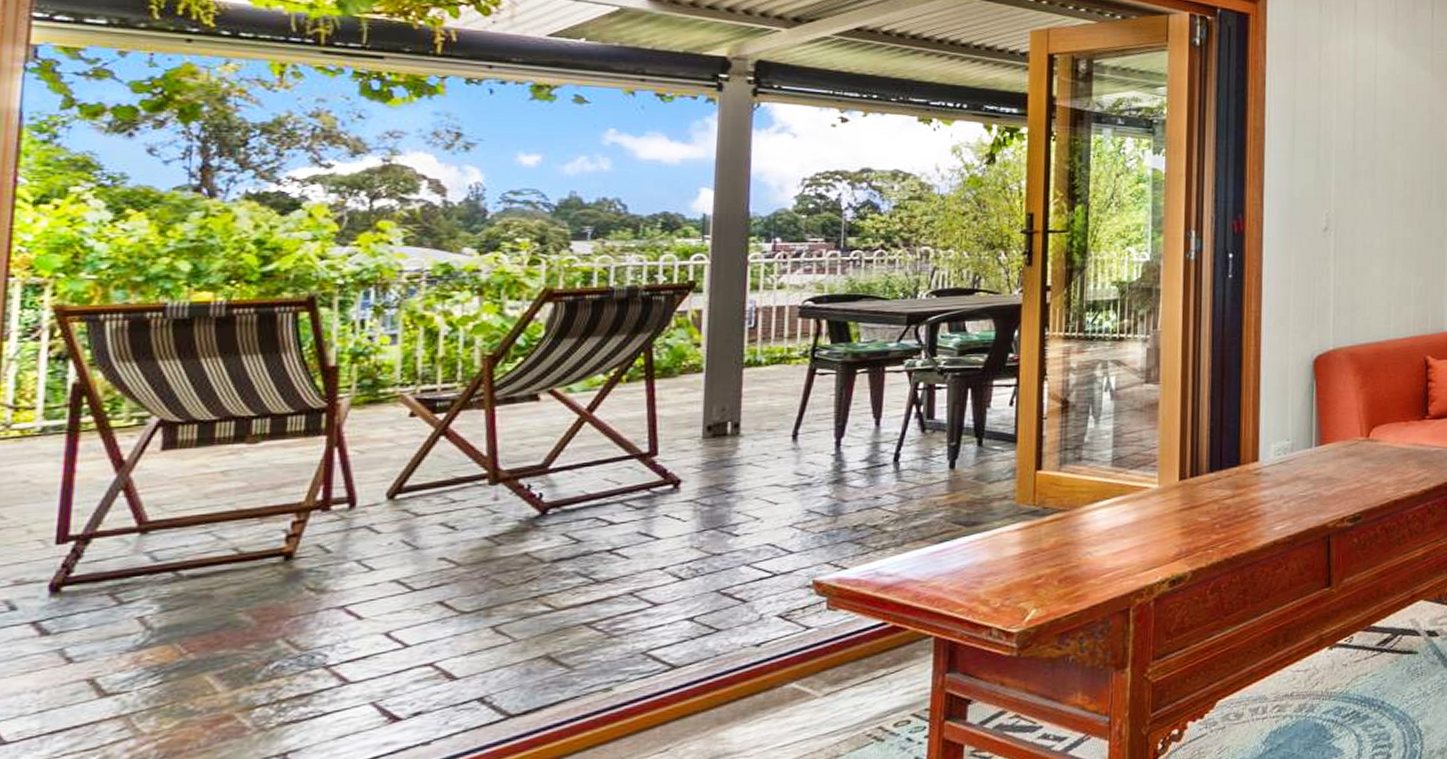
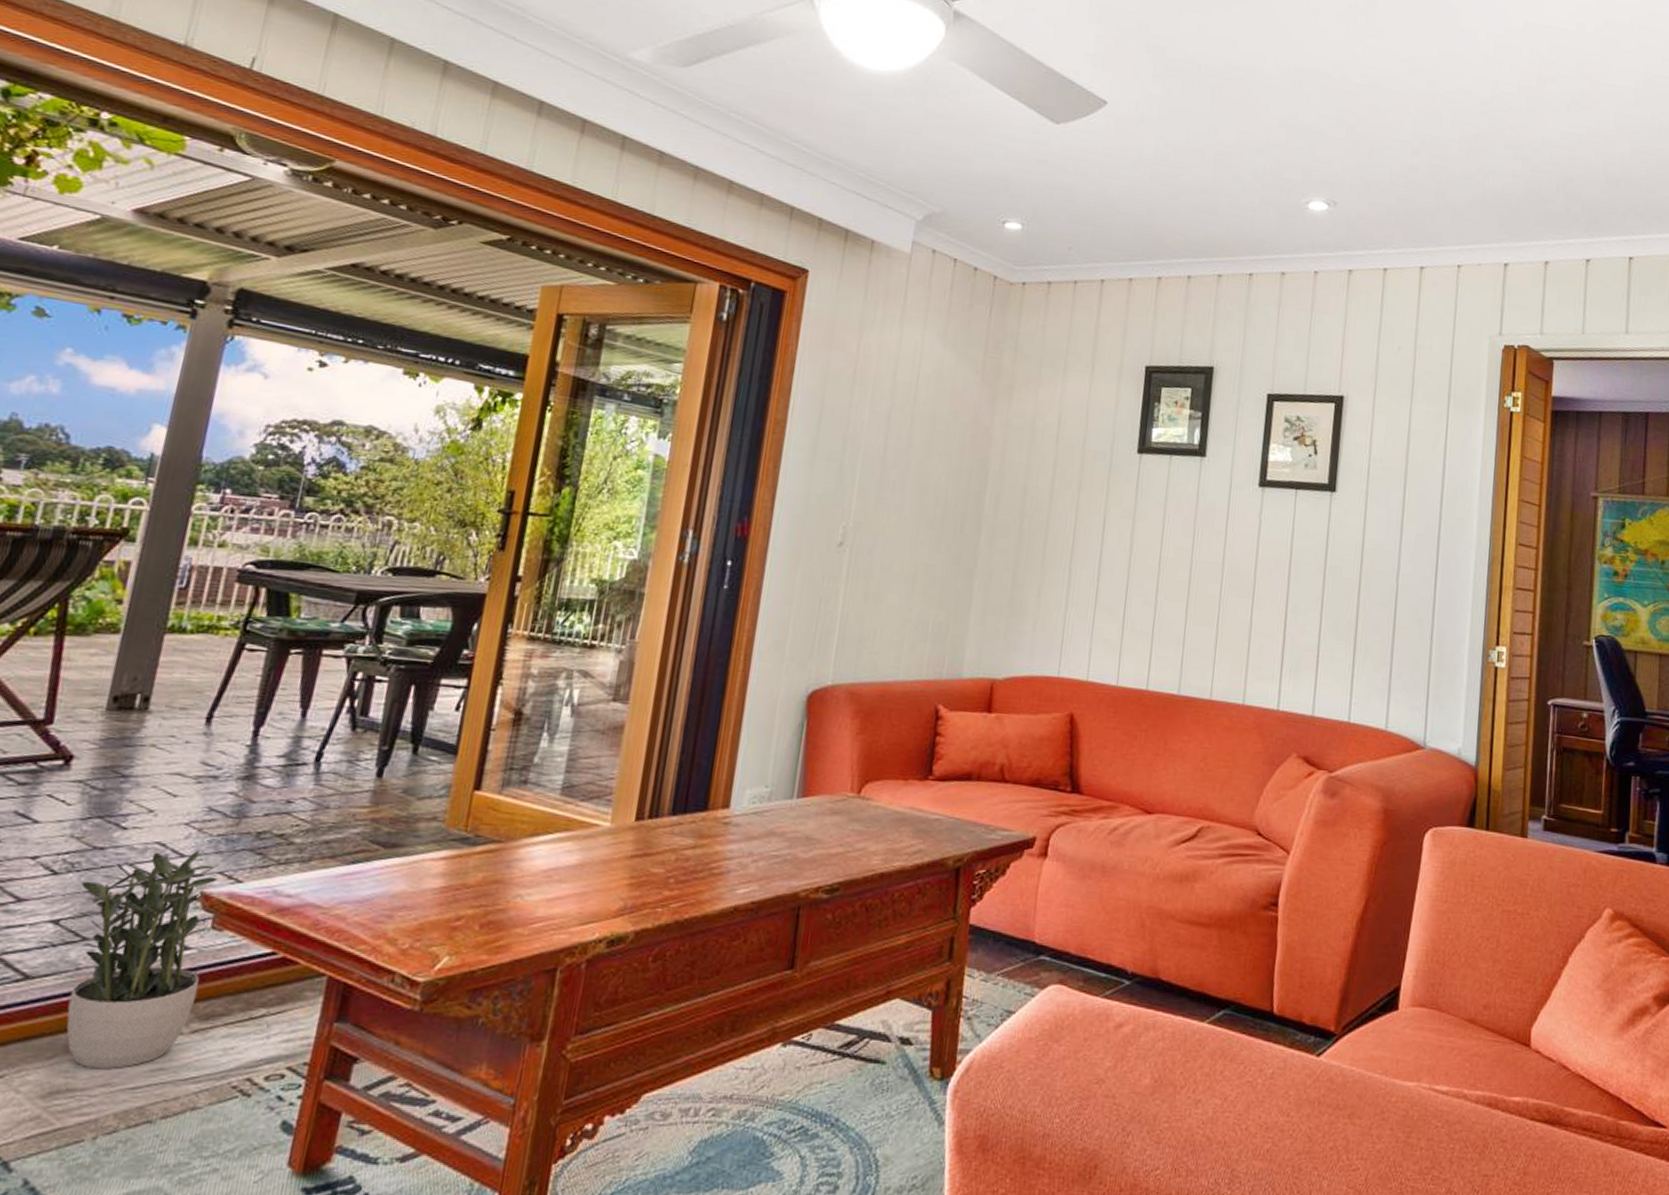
potted plant: none [702,547,826,734] -> present [66,851,218,1069]

